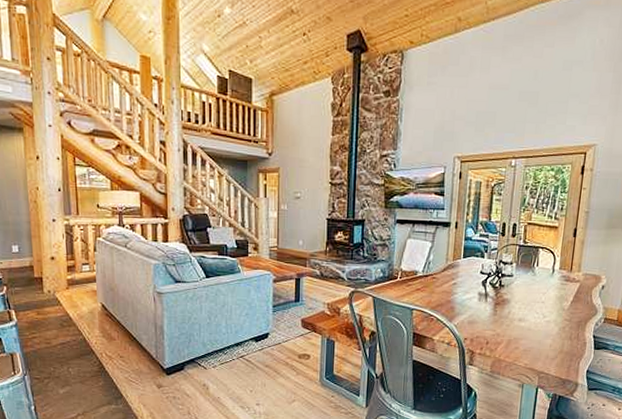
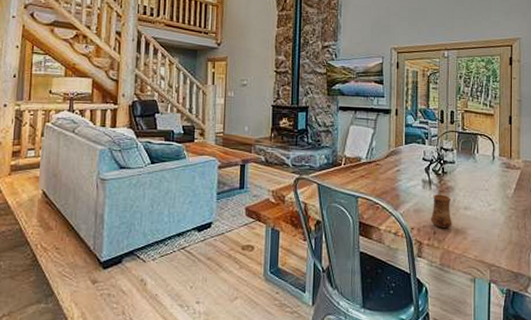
cup: none [484,307,506,339] -> present [430,194,452,229]

